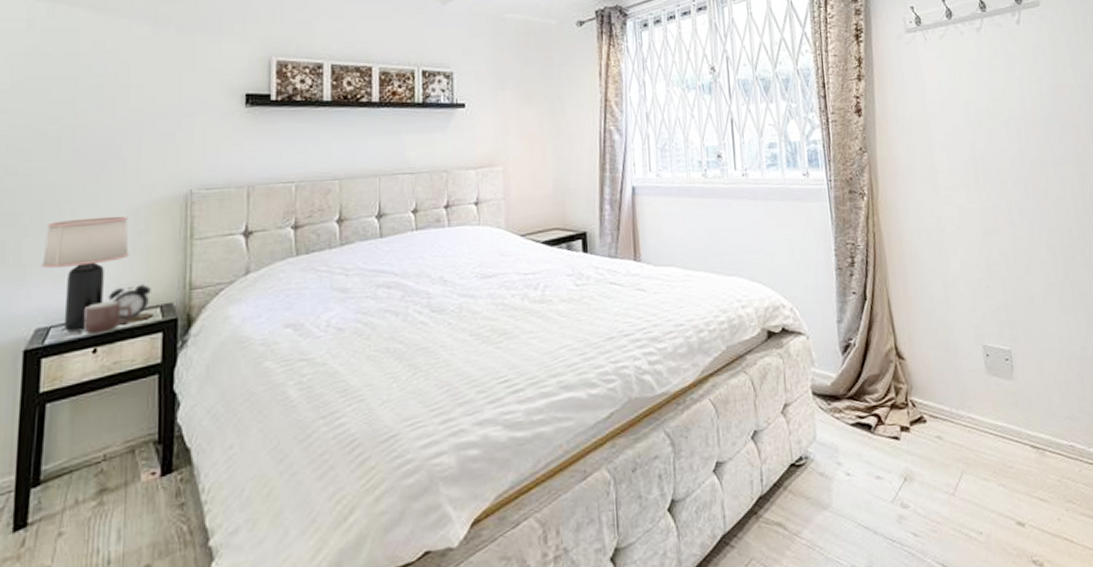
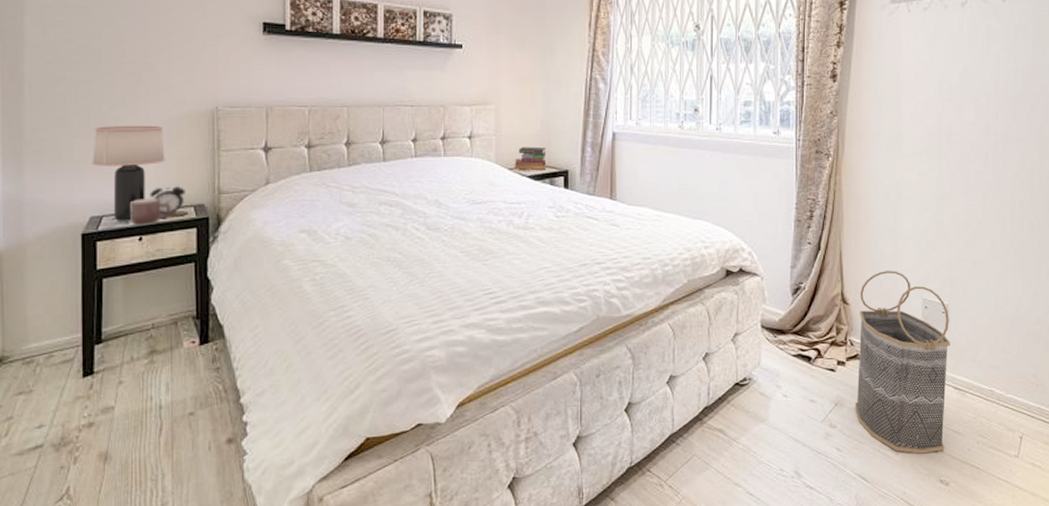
books: none [526,208,562,236] -> present [514,146,547,170]
basket: none [915,316,1032,531] -> present [855,271,950,454]

